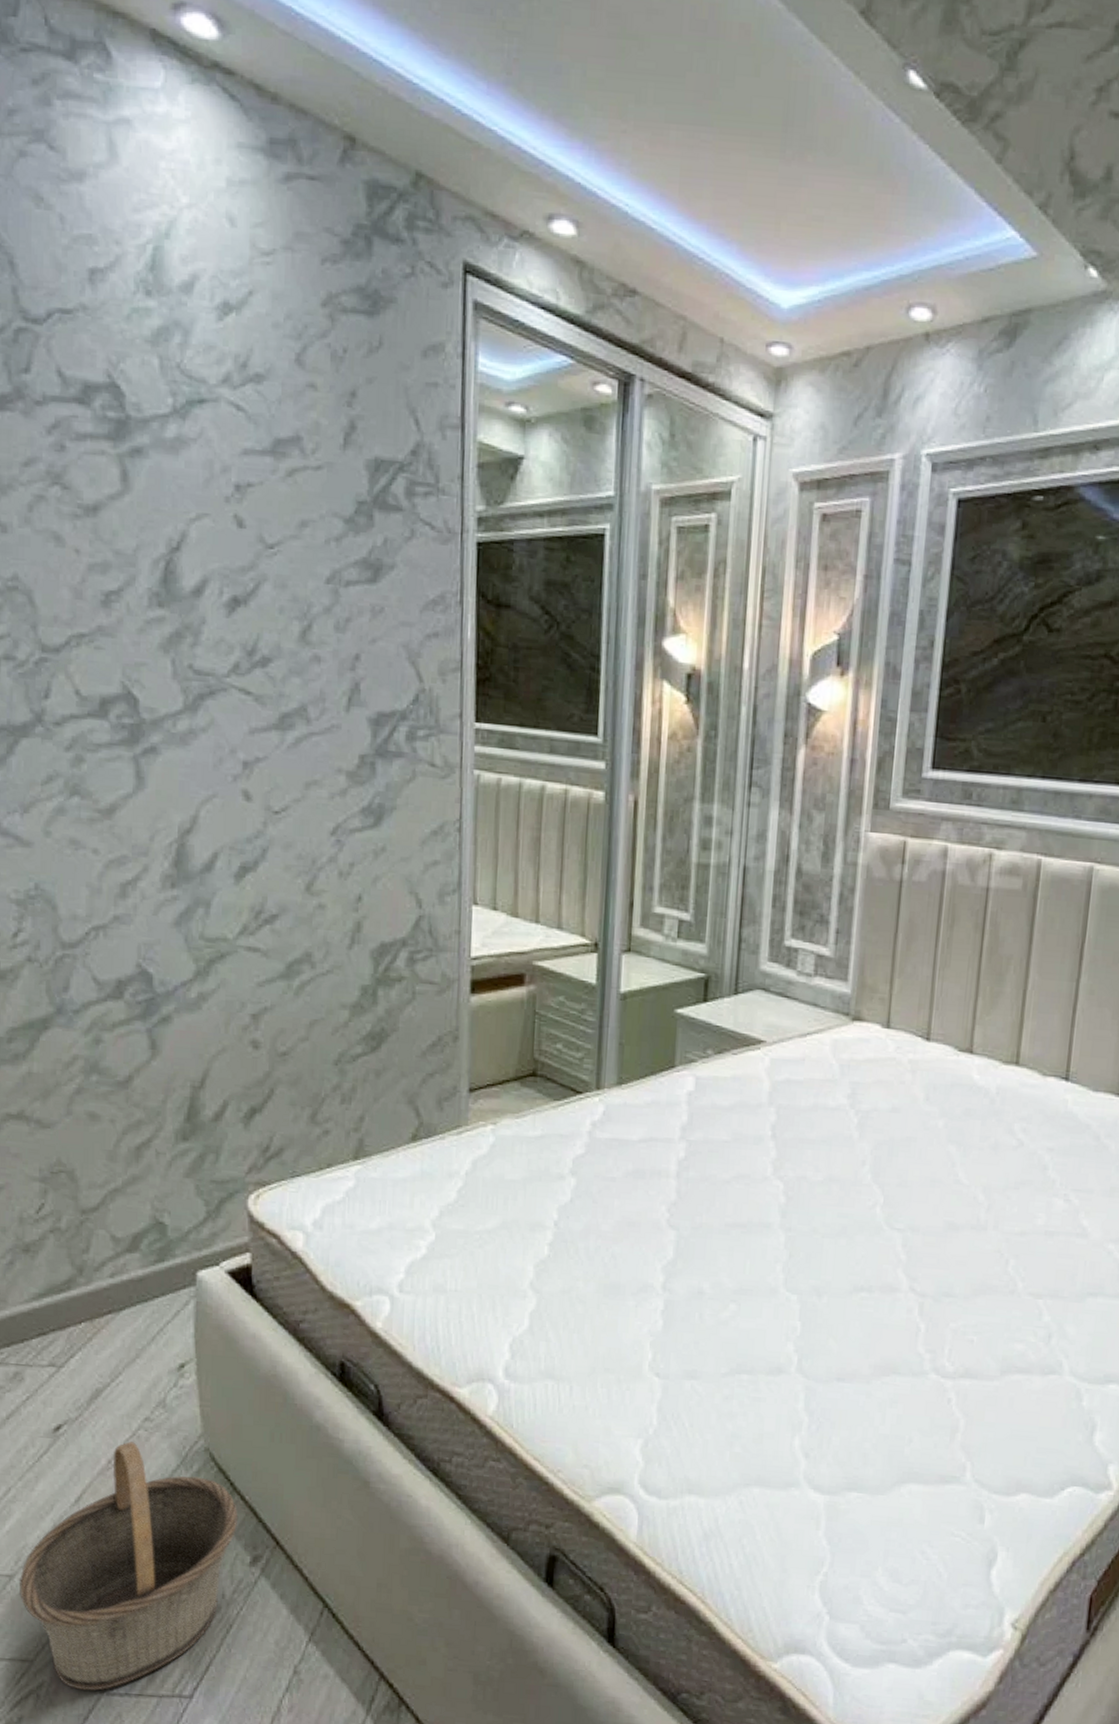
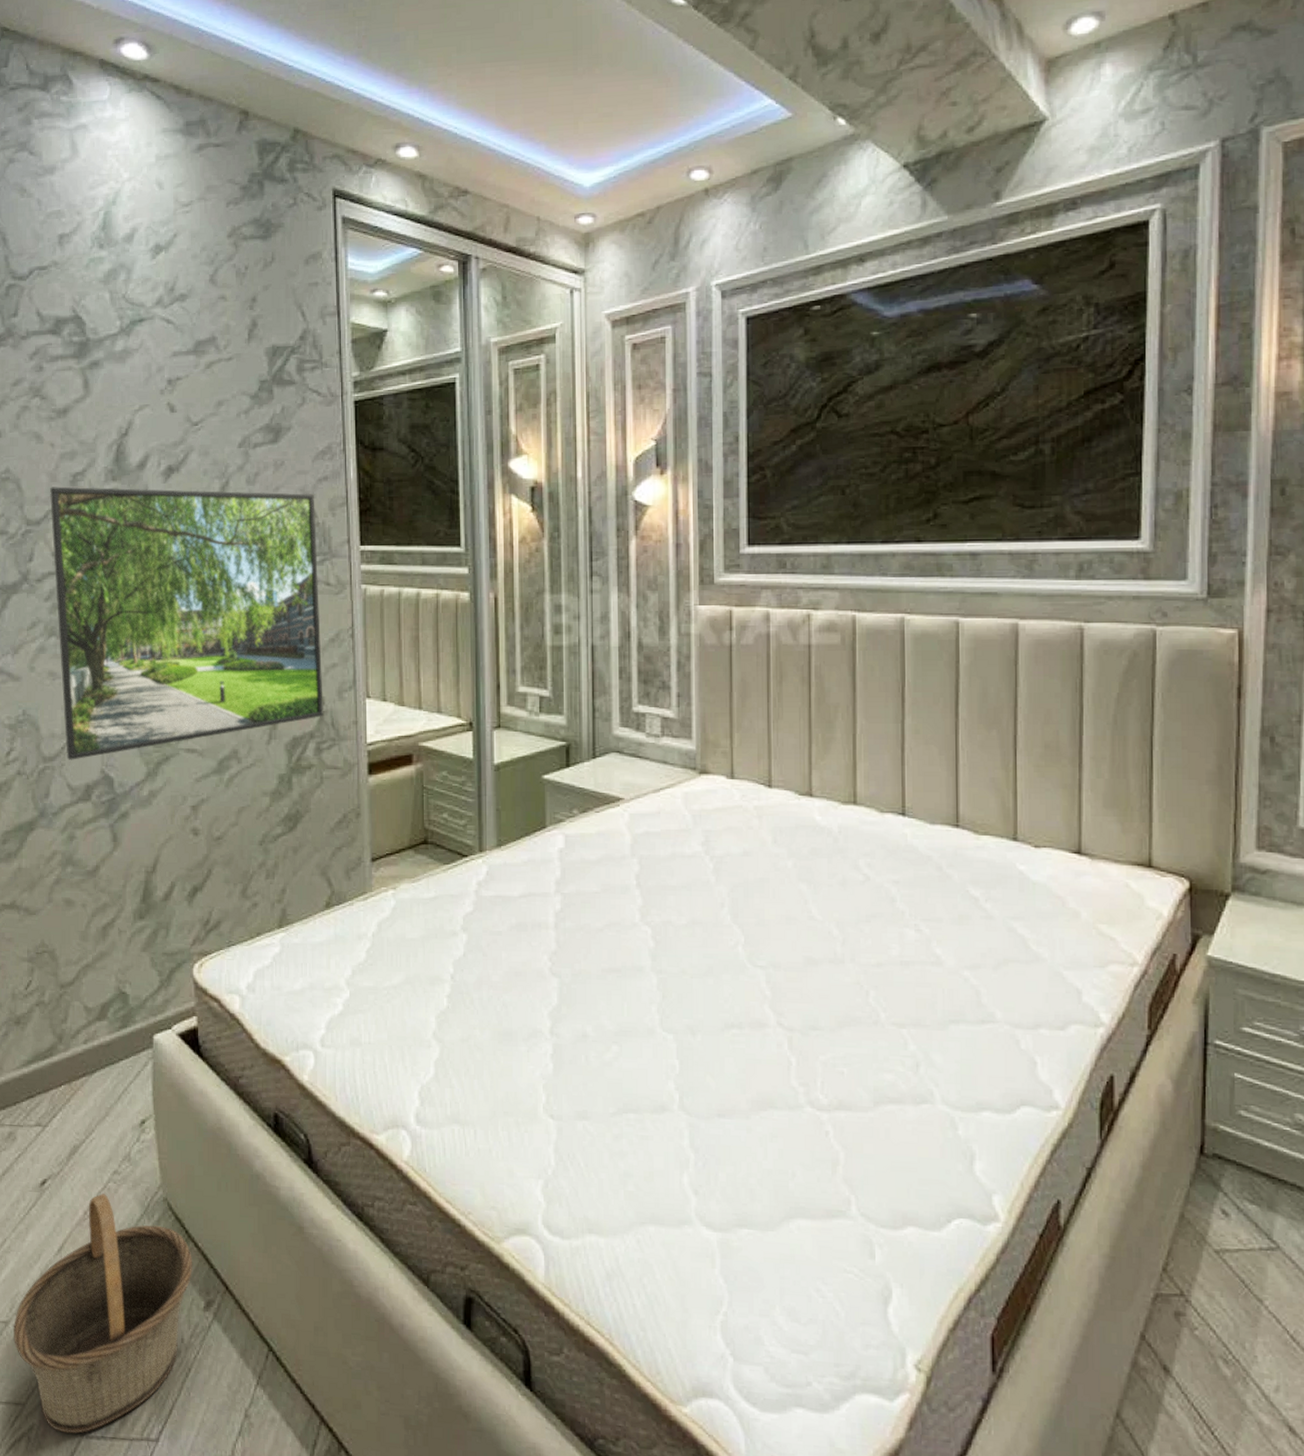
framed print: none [74,605,421,949] -> present [50,486,323,760]

